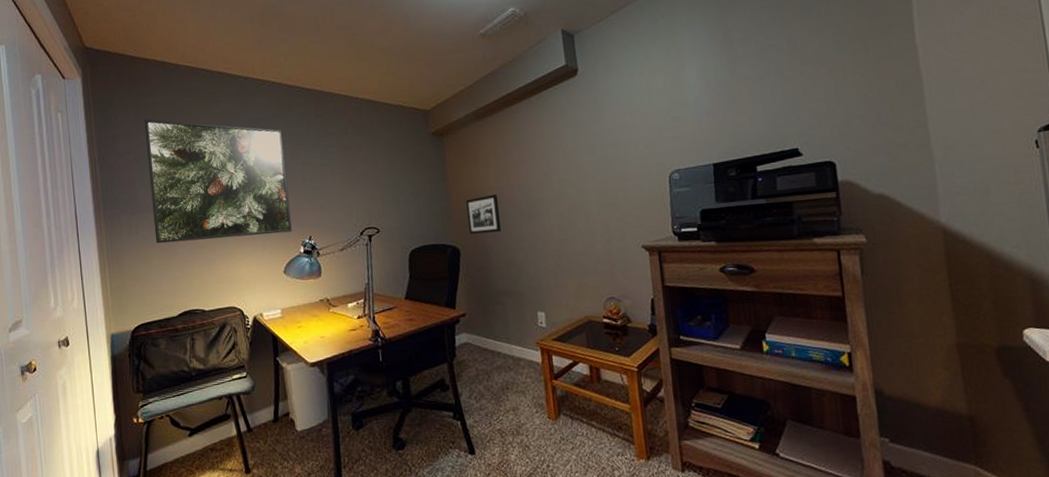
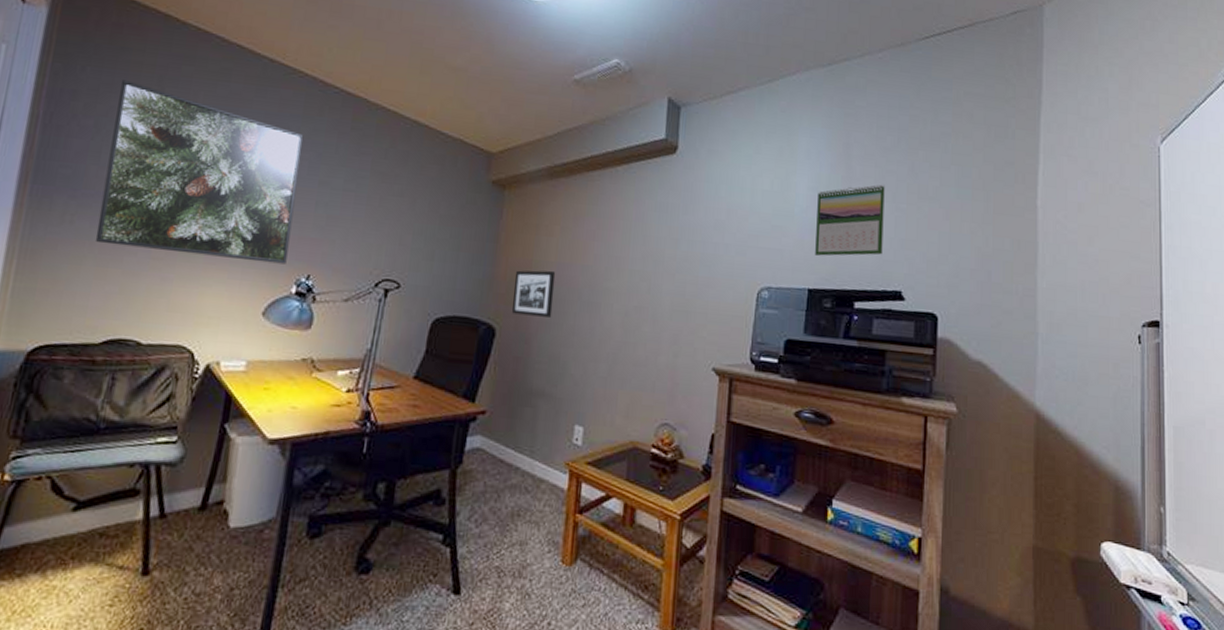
calendar: none [707,58,775,134] -> present [815,184,885,256]

